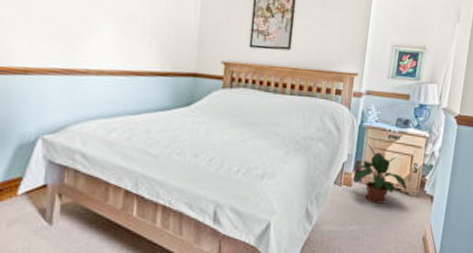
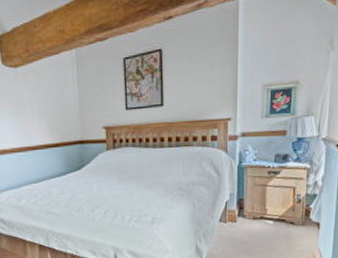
potted plant: present [351,144,407,204] -> none [234,182,292,235]

